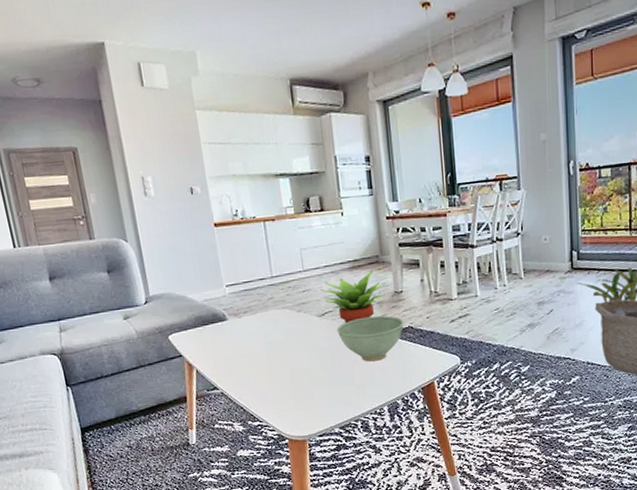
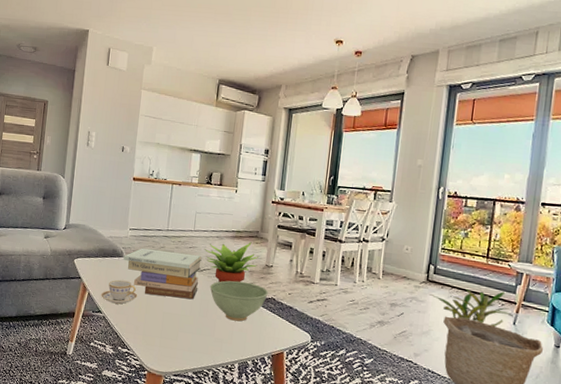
teacup: none [212,346,255,376] -> present [101,280,137,305]
books: none [227,297,324,357] -> present [123,248,202,299]

